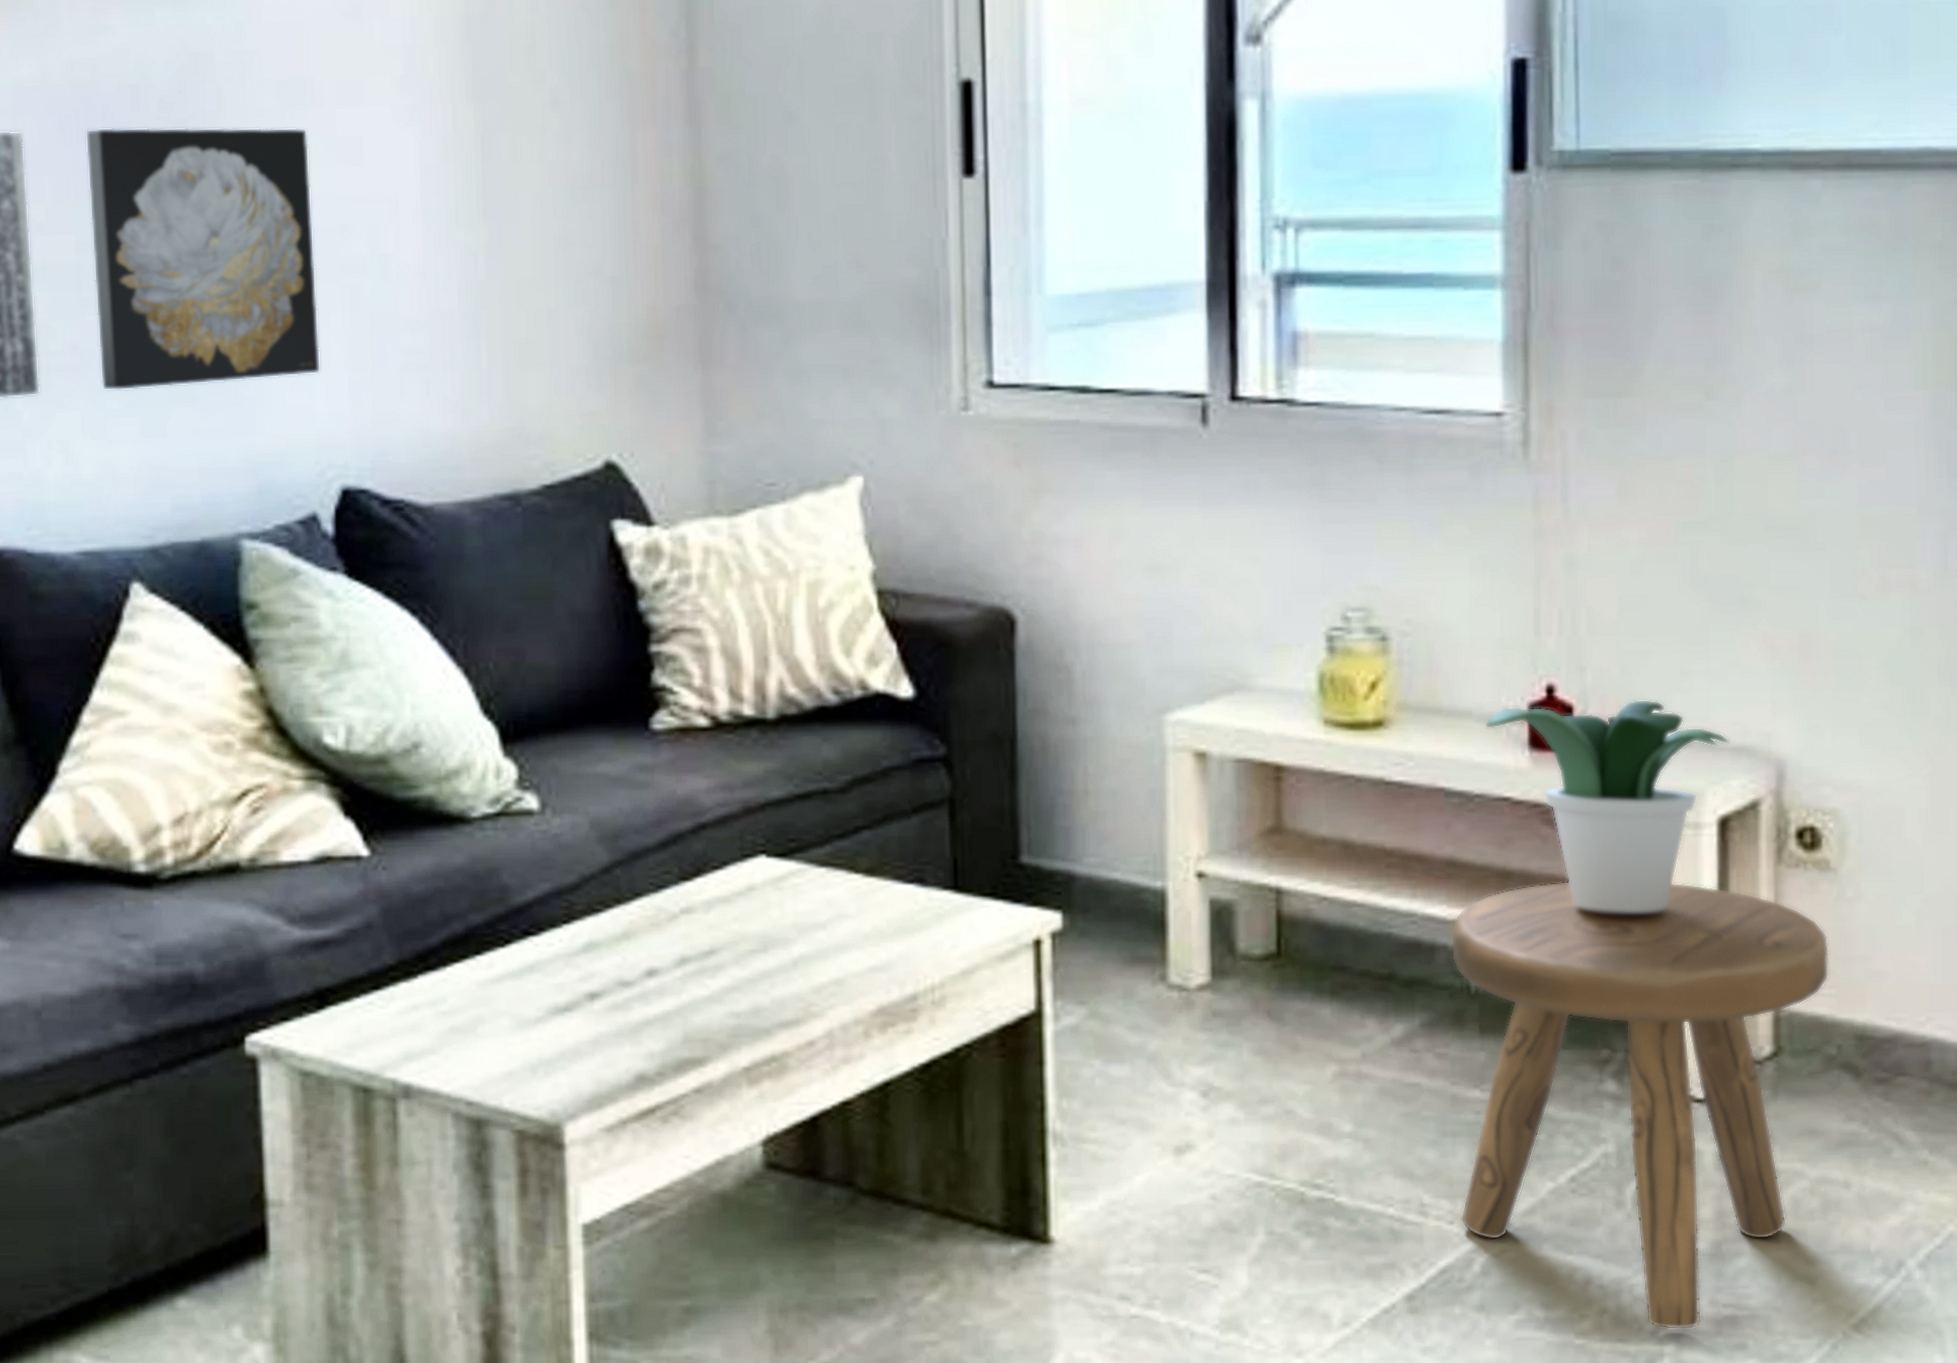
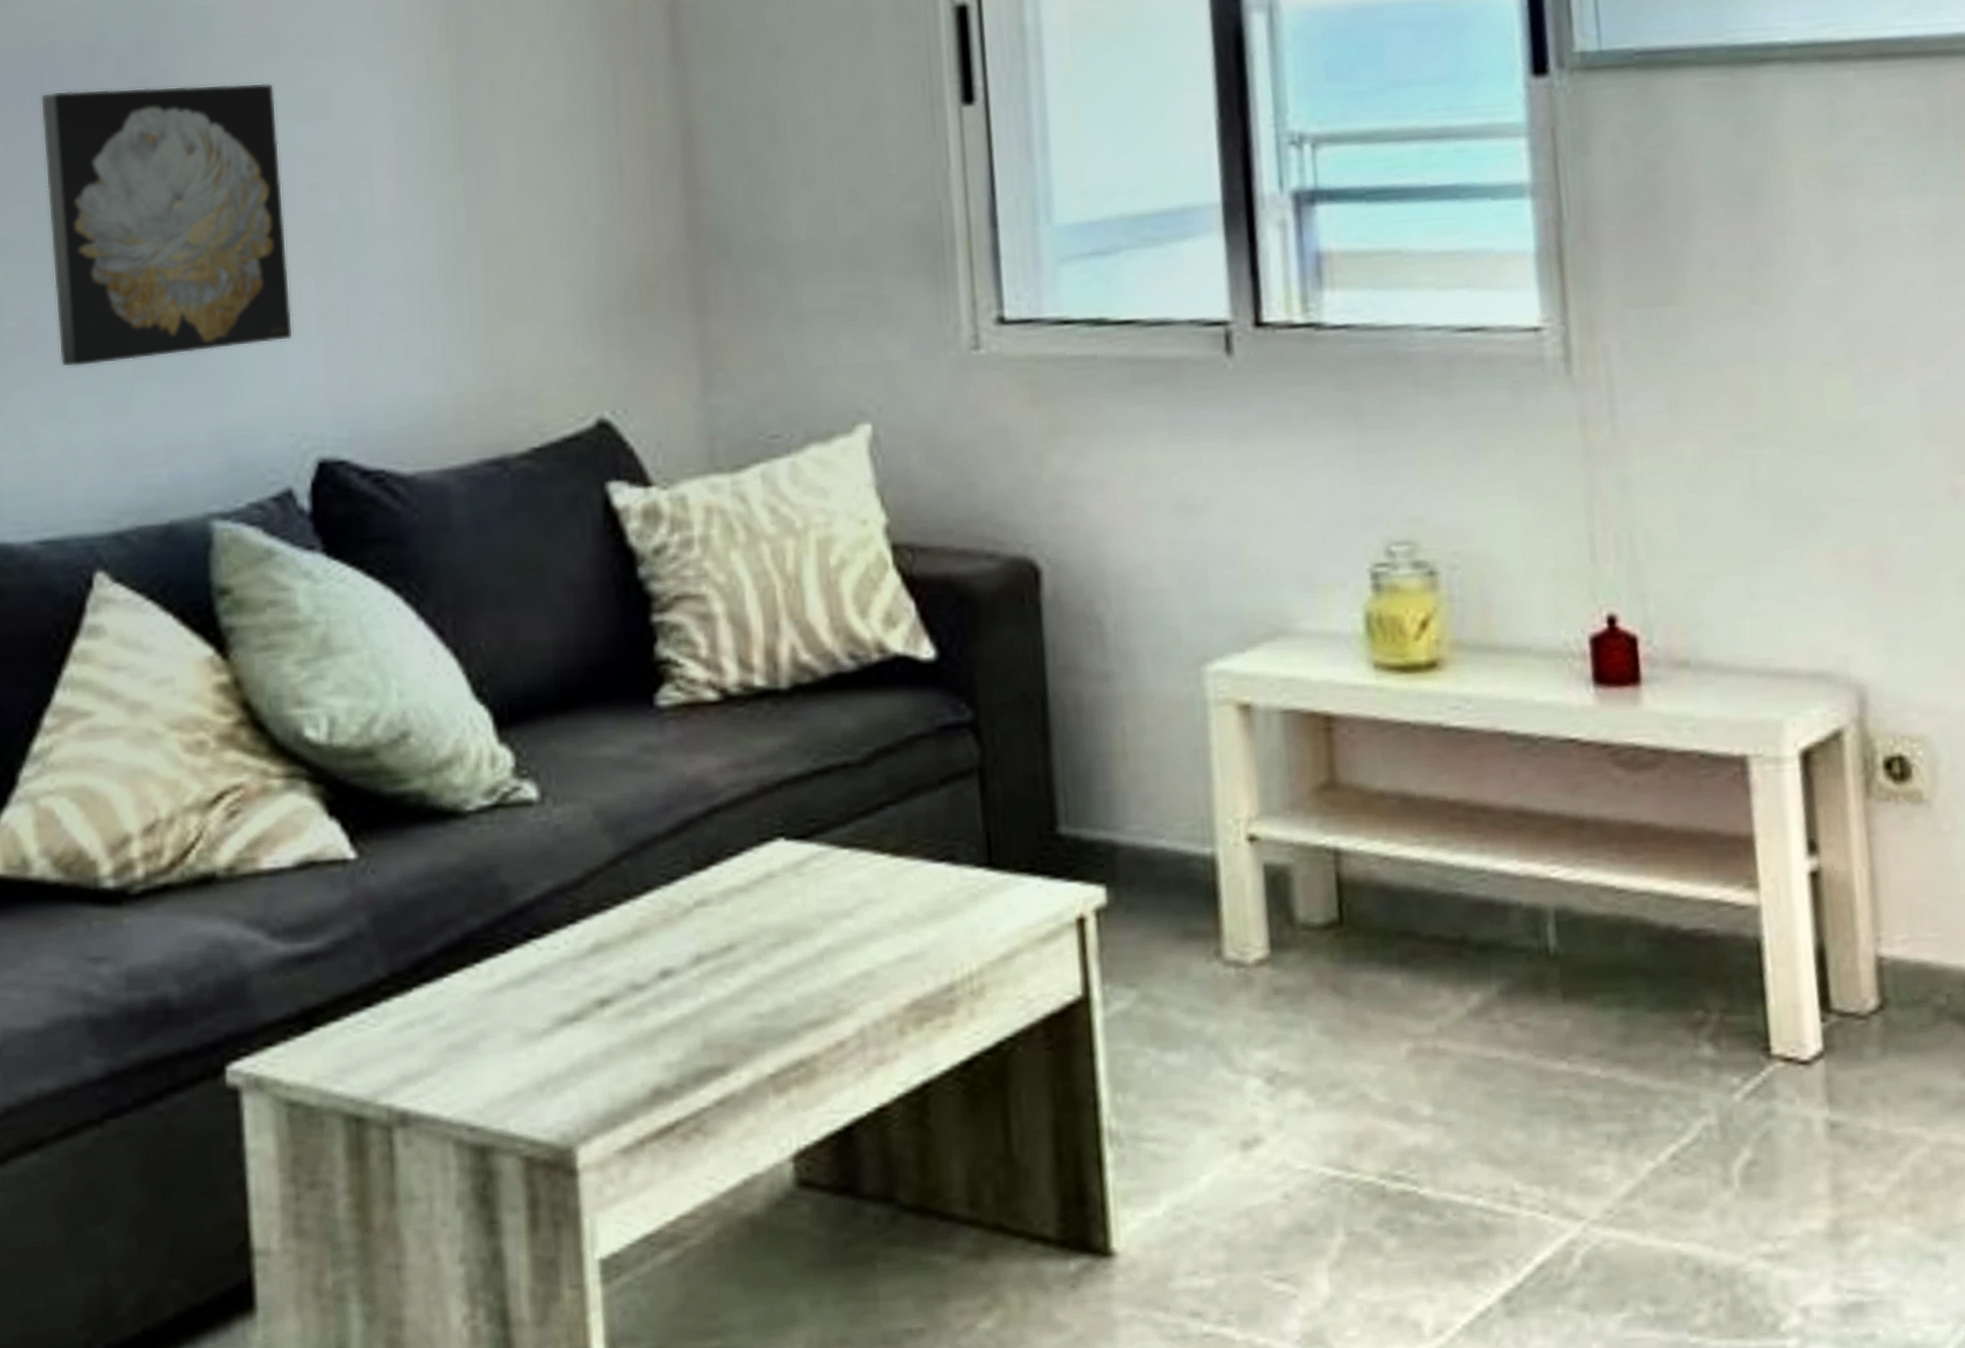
stool: present [1450,881,1830,1330] -> none [1523,823,1932,1322]
potted plant: present [1485,699,1730,913] -> none [1545,625,1806,859]

